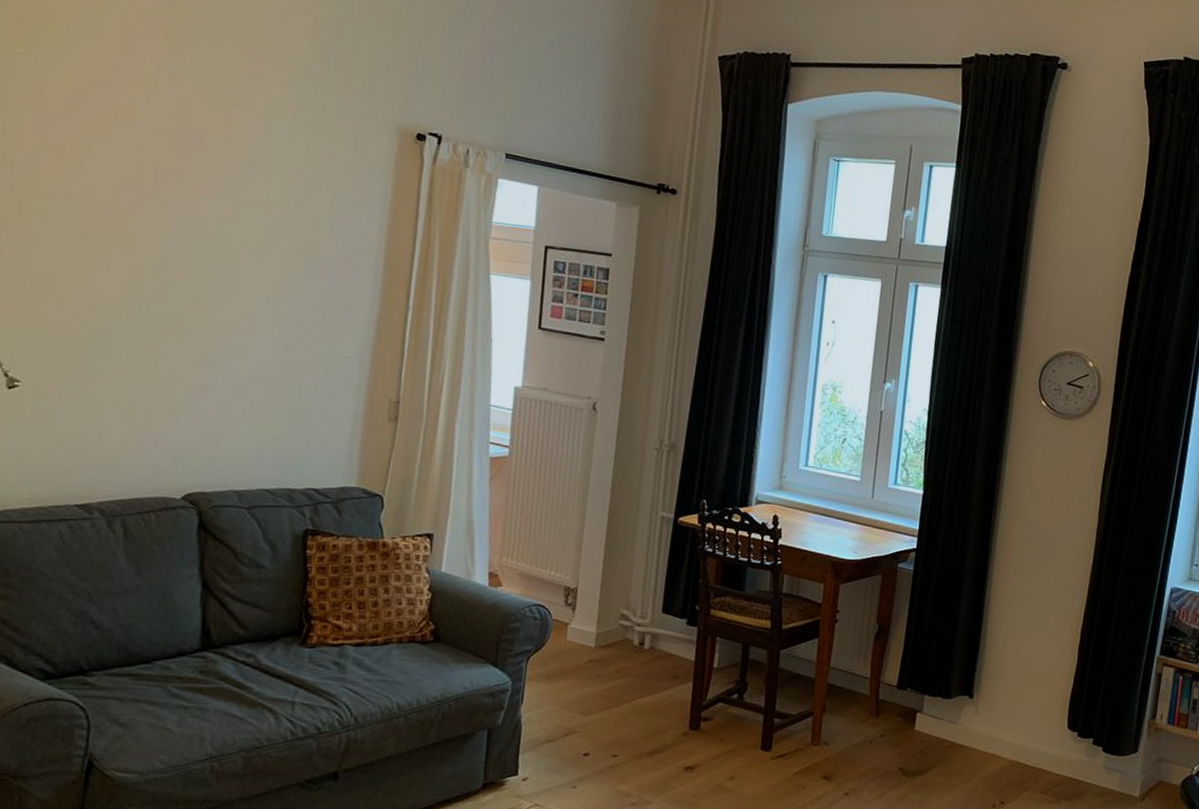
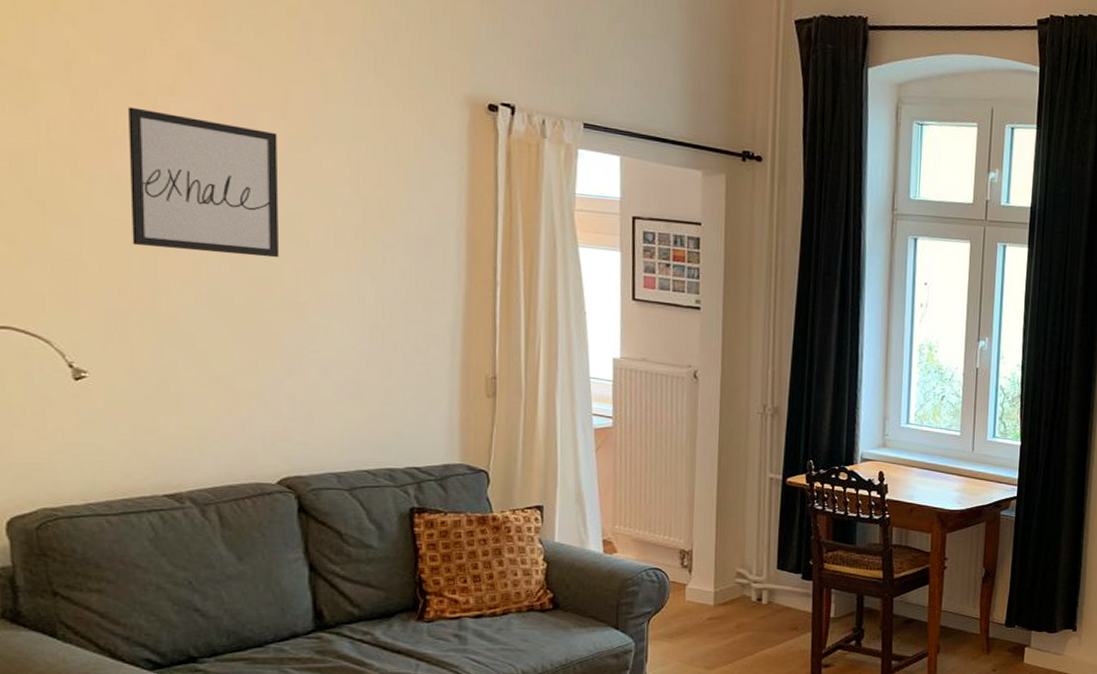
wall art: none [75,130,219,277] -> present [129,107,280,258]

